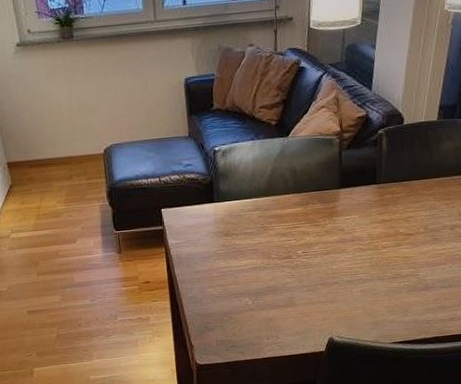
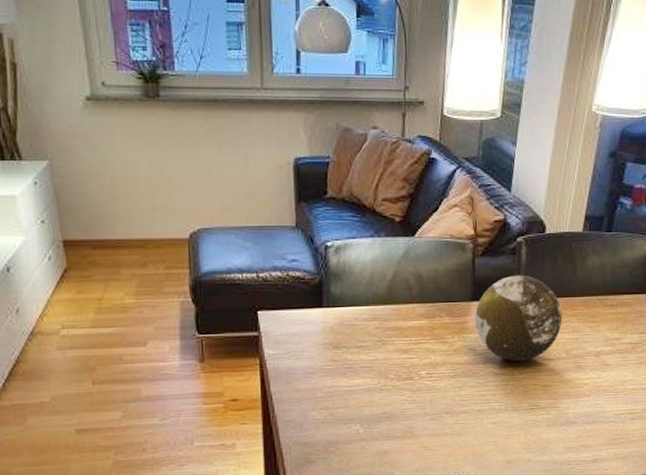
decorative orb: none [343,162,420,238] -> present [475,275,562,361]

